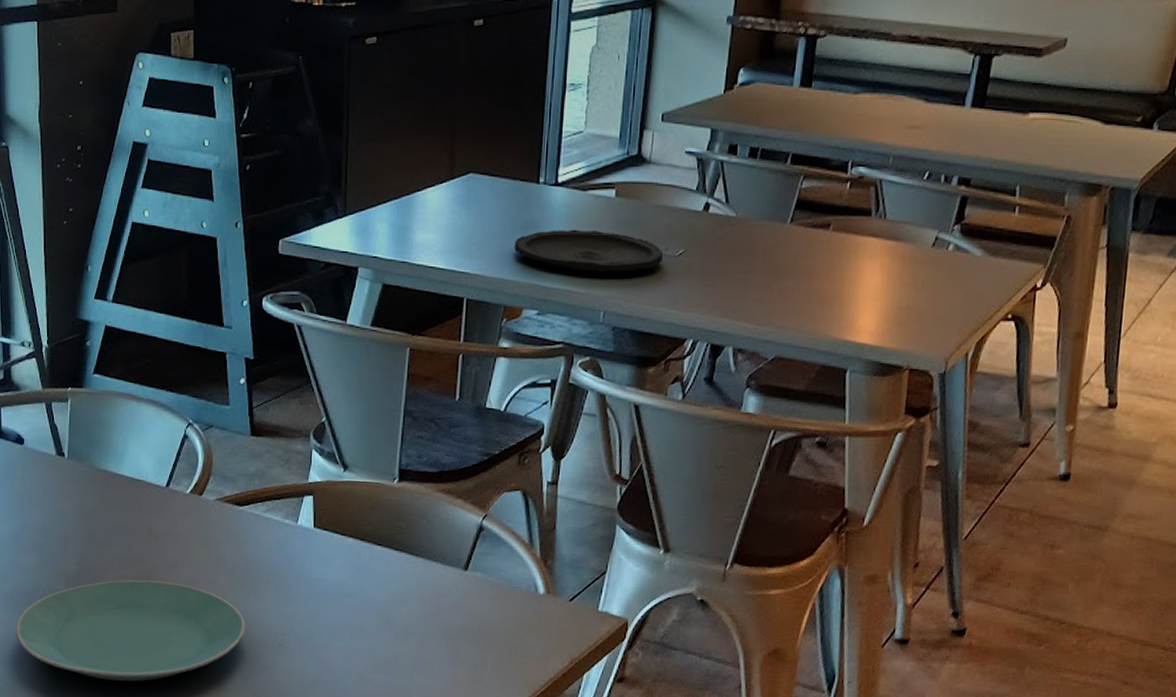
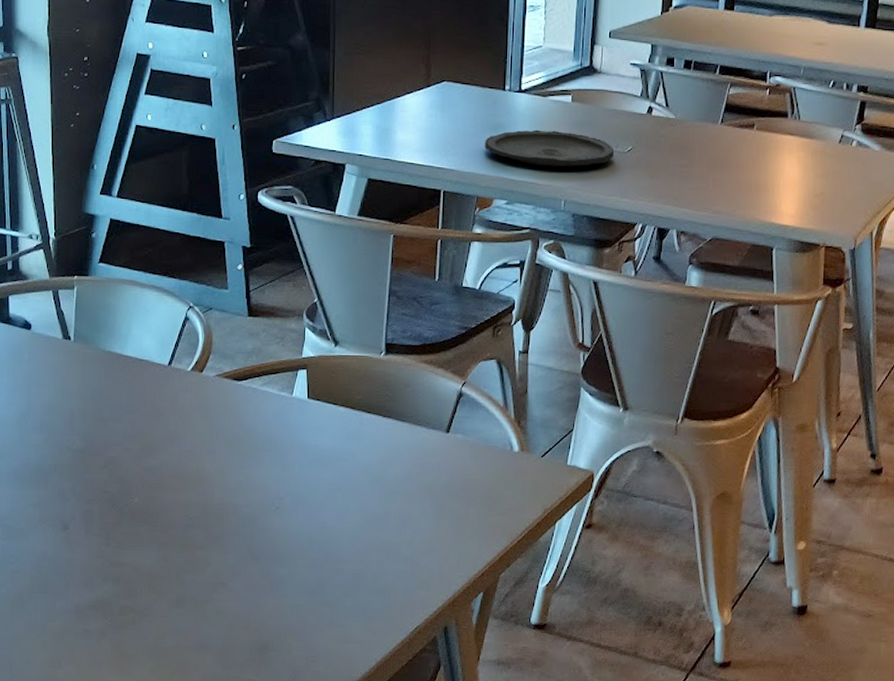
plate: present [15,579,246,682] -> none [21,452,245,549]

